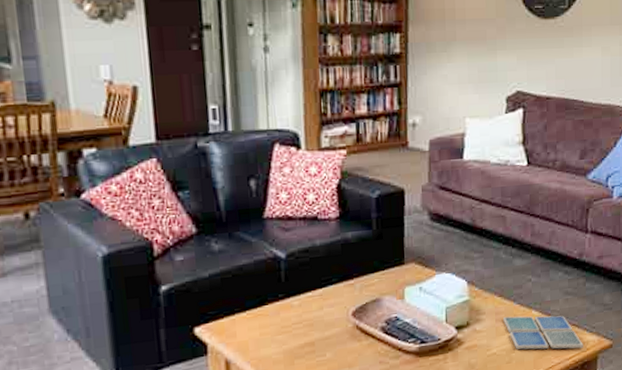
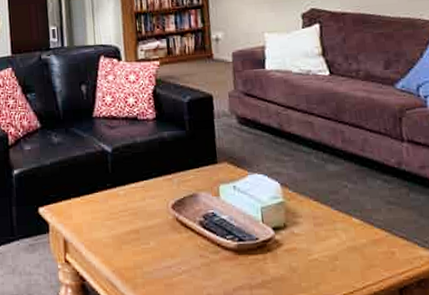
drink coaster: present [503,315,583,350] -> none [322,222,417,264]

